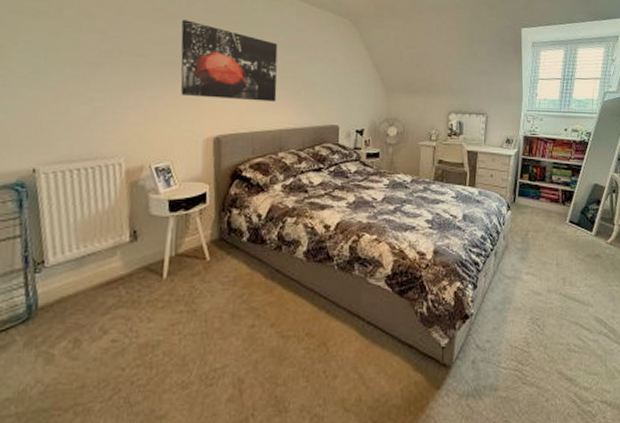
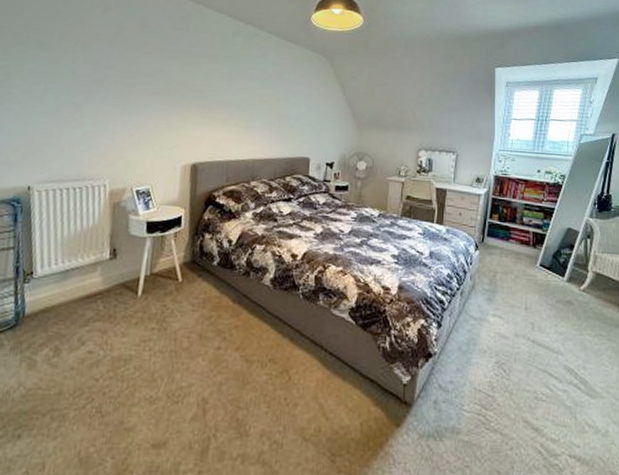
wall art: present [180,20,278,102] -> none [163,53,255,133]

